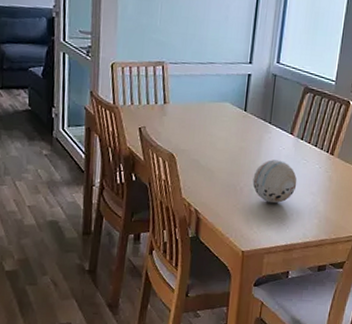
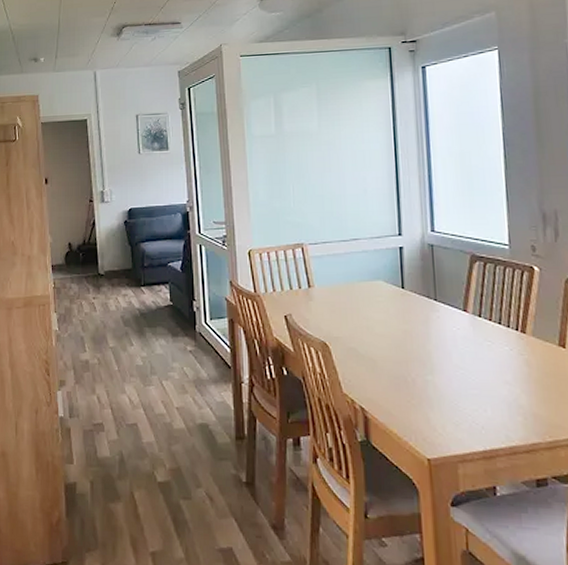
decorative ball: present [252,160,297,204] -> none [426,343,485,397]

